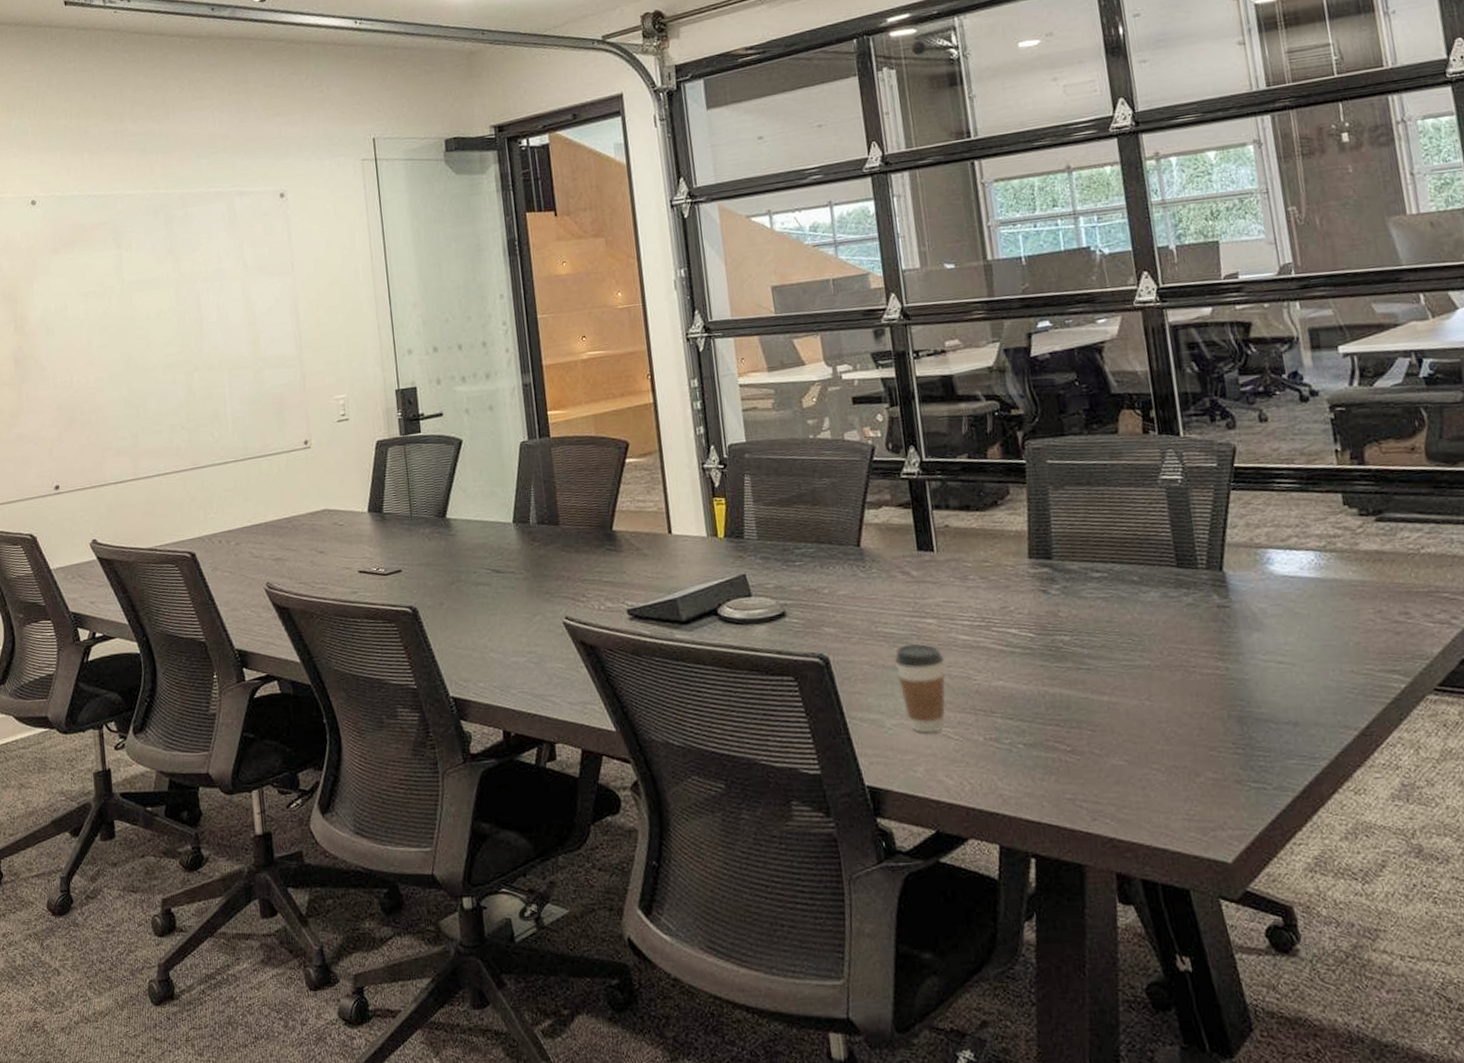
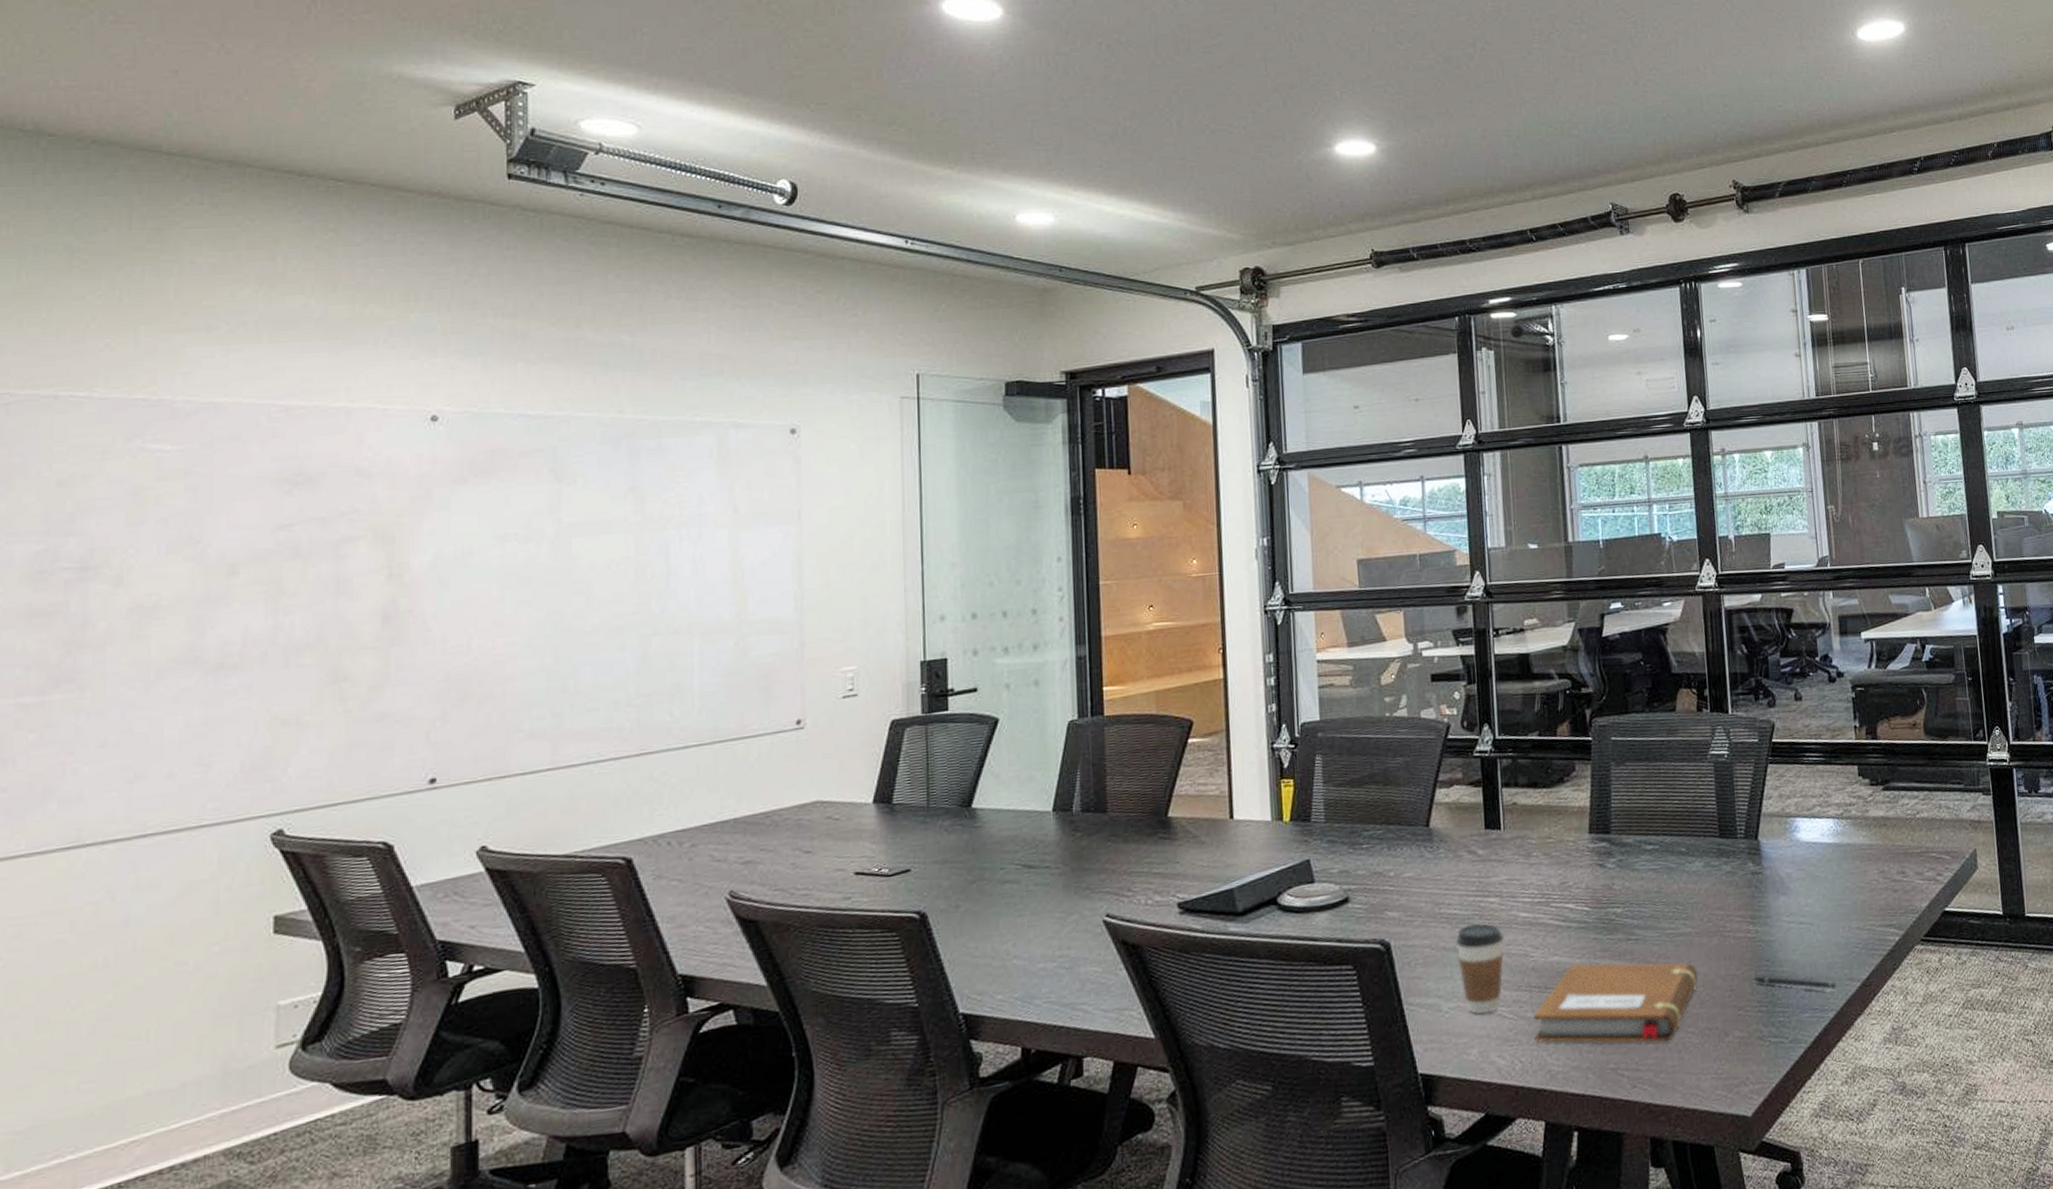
notebook: none [980,689,1161,777] -> present [1533,962,1699,1043]
pen: none [1225,716,1328,738] -> present [1752,976,1836,992]

